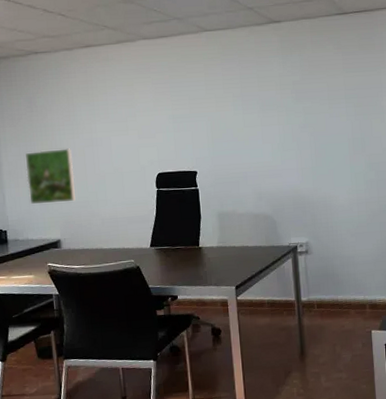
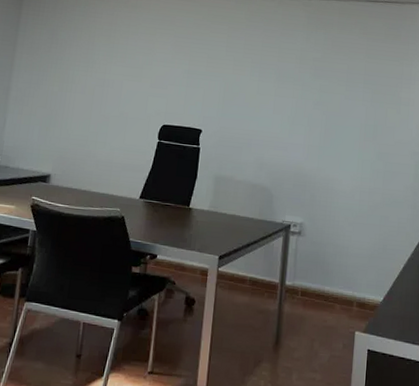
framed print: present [26,148,76,205] -> none [29,82,82,138]

